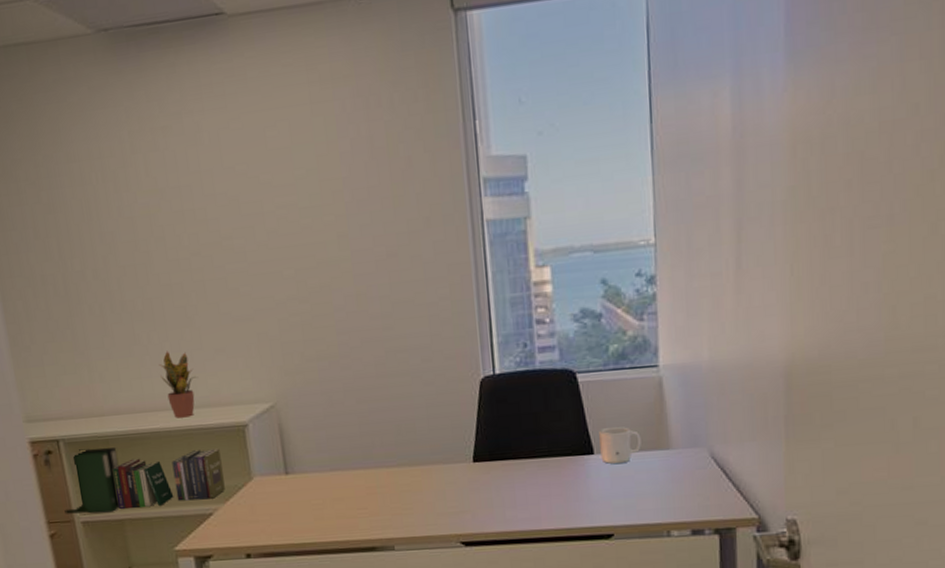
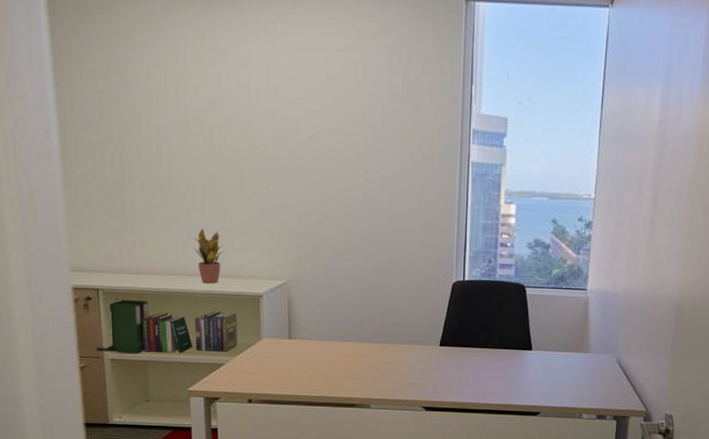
mug: present [599,426,643,465] -> none [537,331,569,360]

